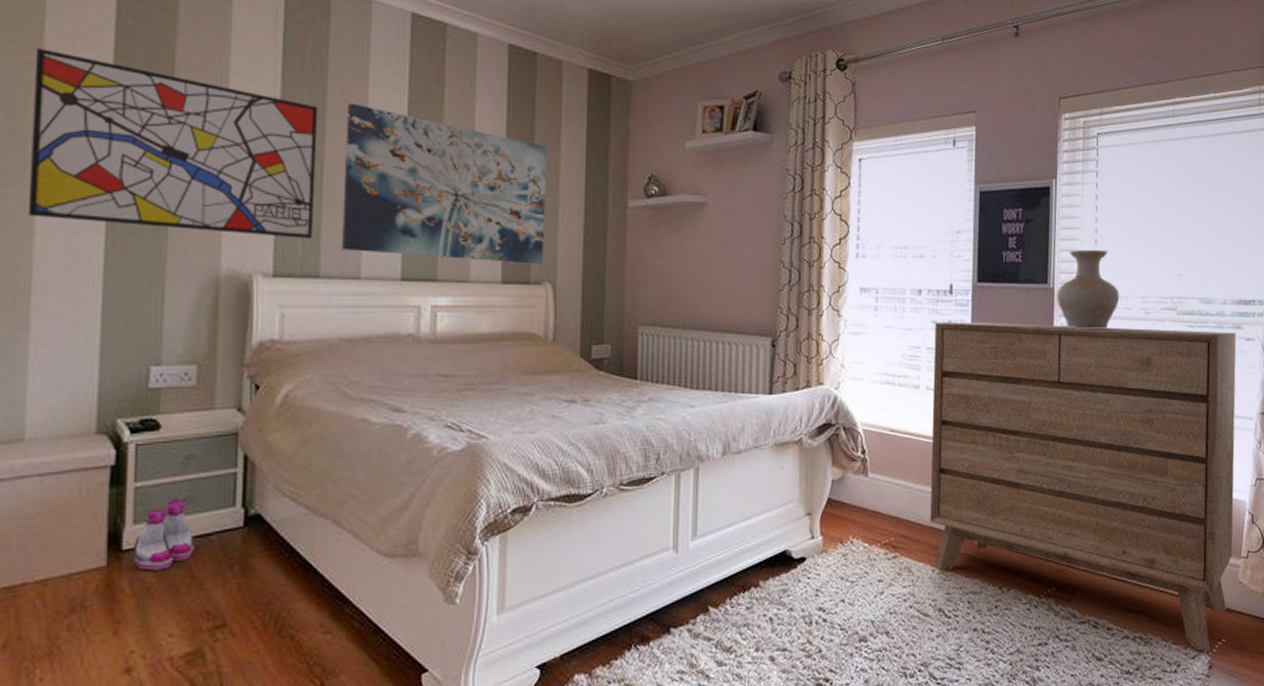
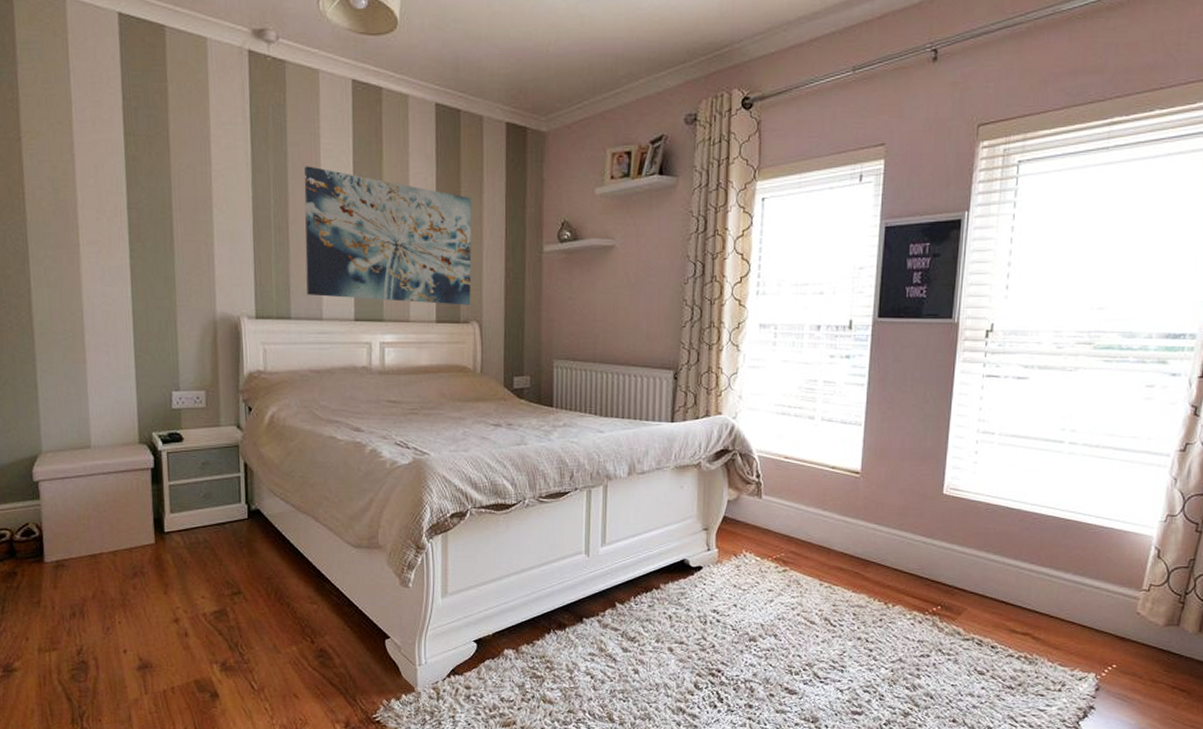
wall art: present [27,48,319,239] -> none [68,132,284,286]
boots: present [132,499,195,571] -> none [171,495,215,549]
dresser: present [929,322,1236,652] -> none [819,357,1160,675]
vase: present [1056,250,1120,330] -> none [960,284,1031,365]

